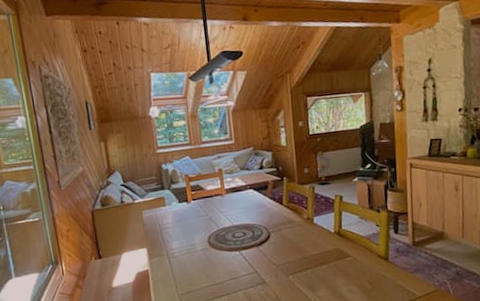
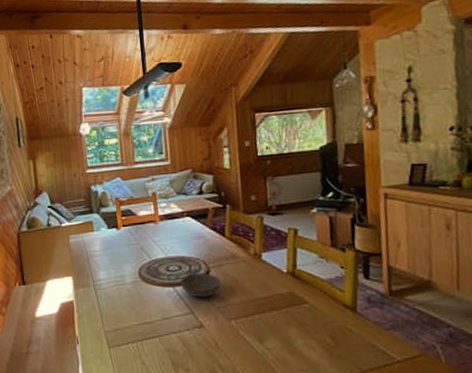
bowl: none [244,237,280,259] -> present [179,272,221,298]

